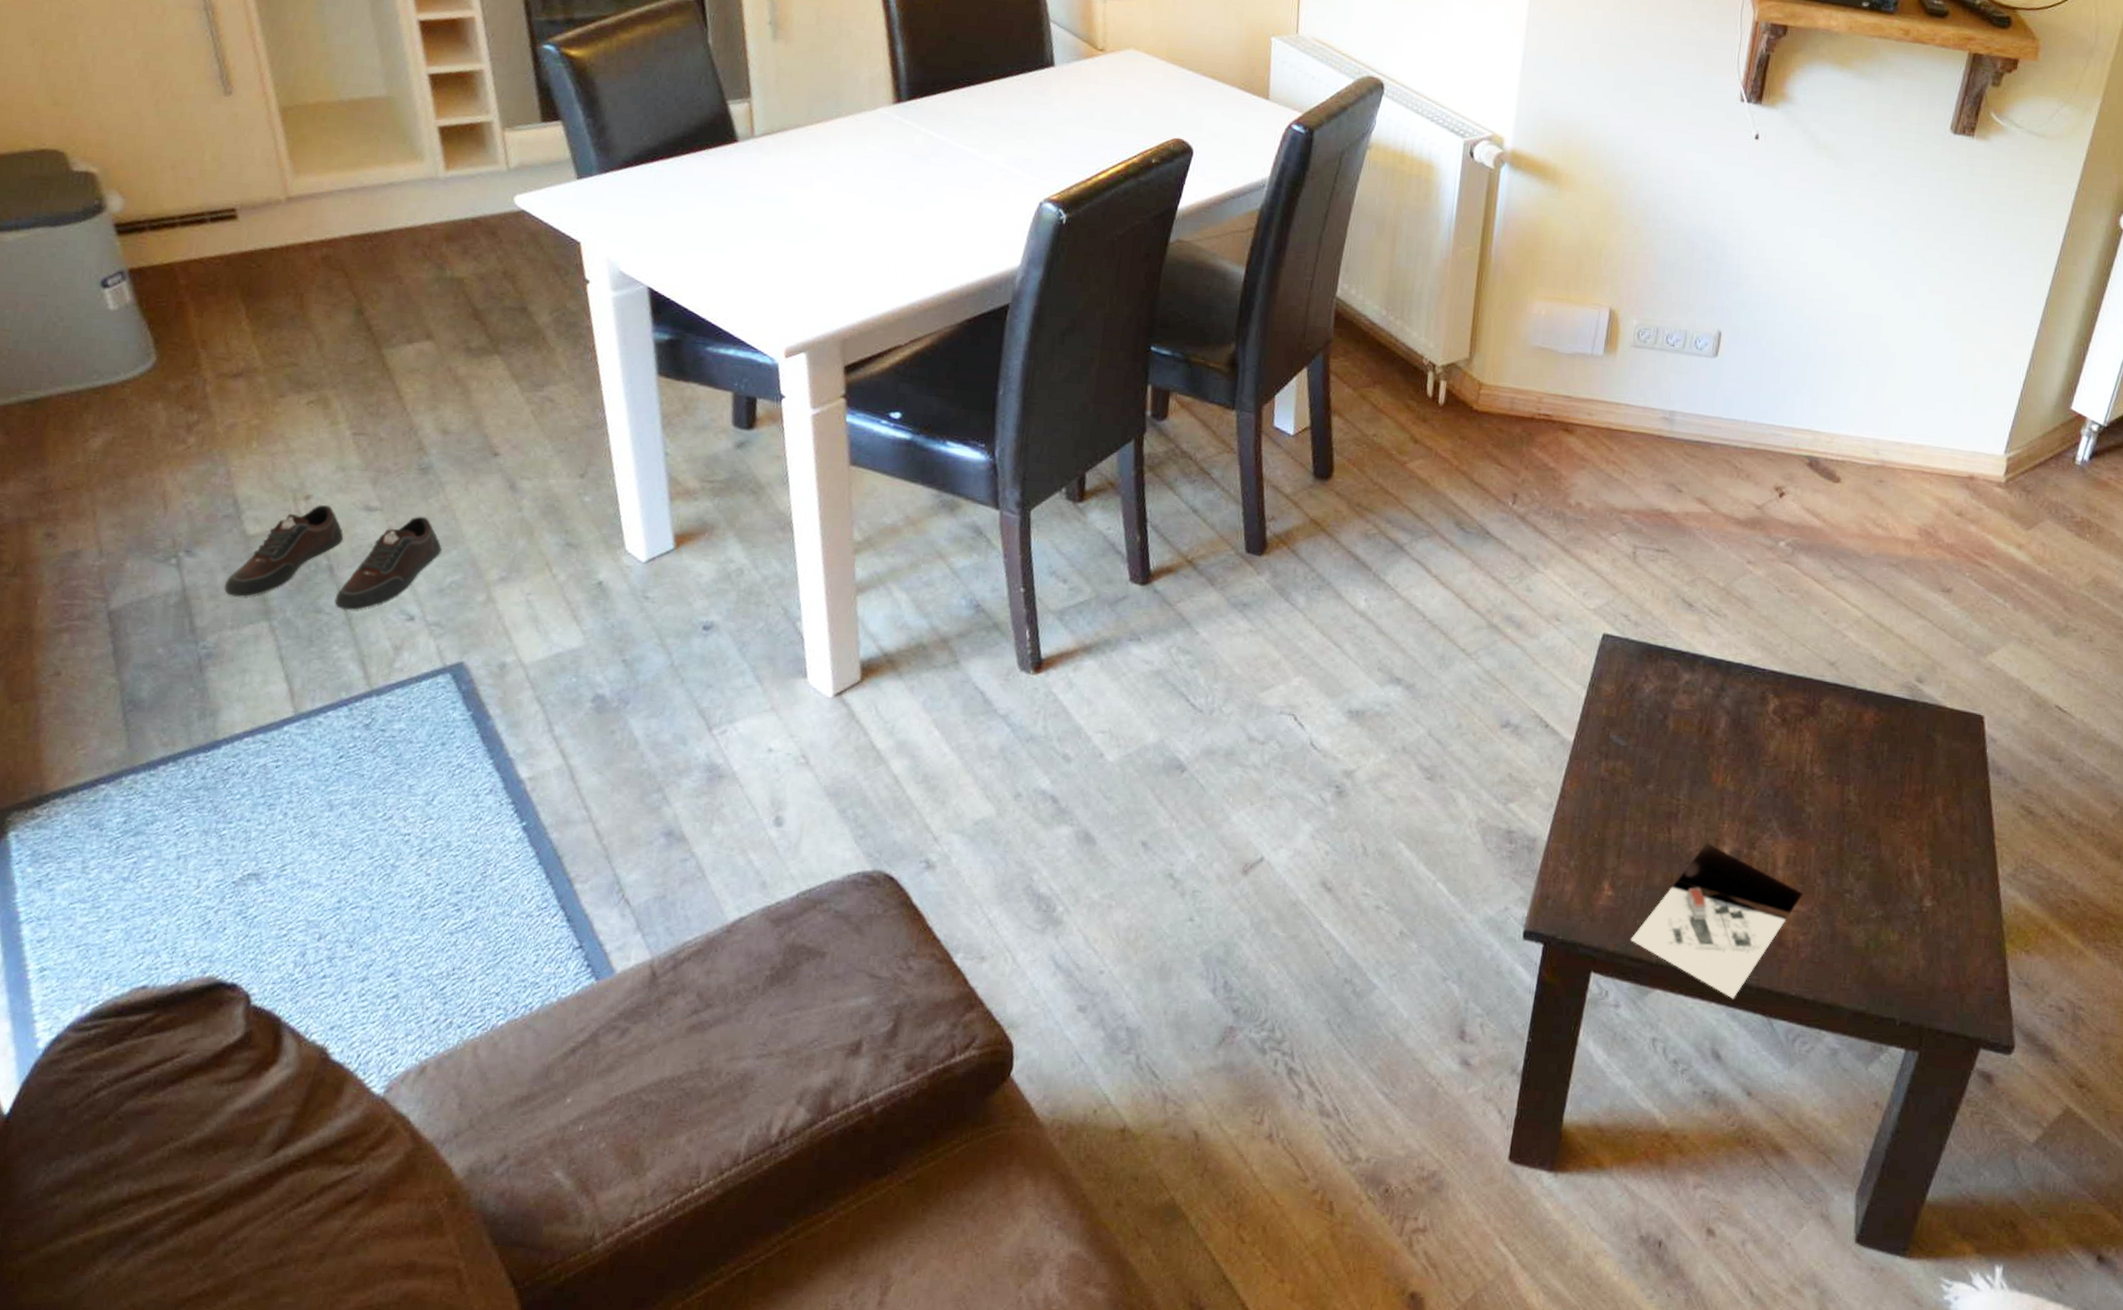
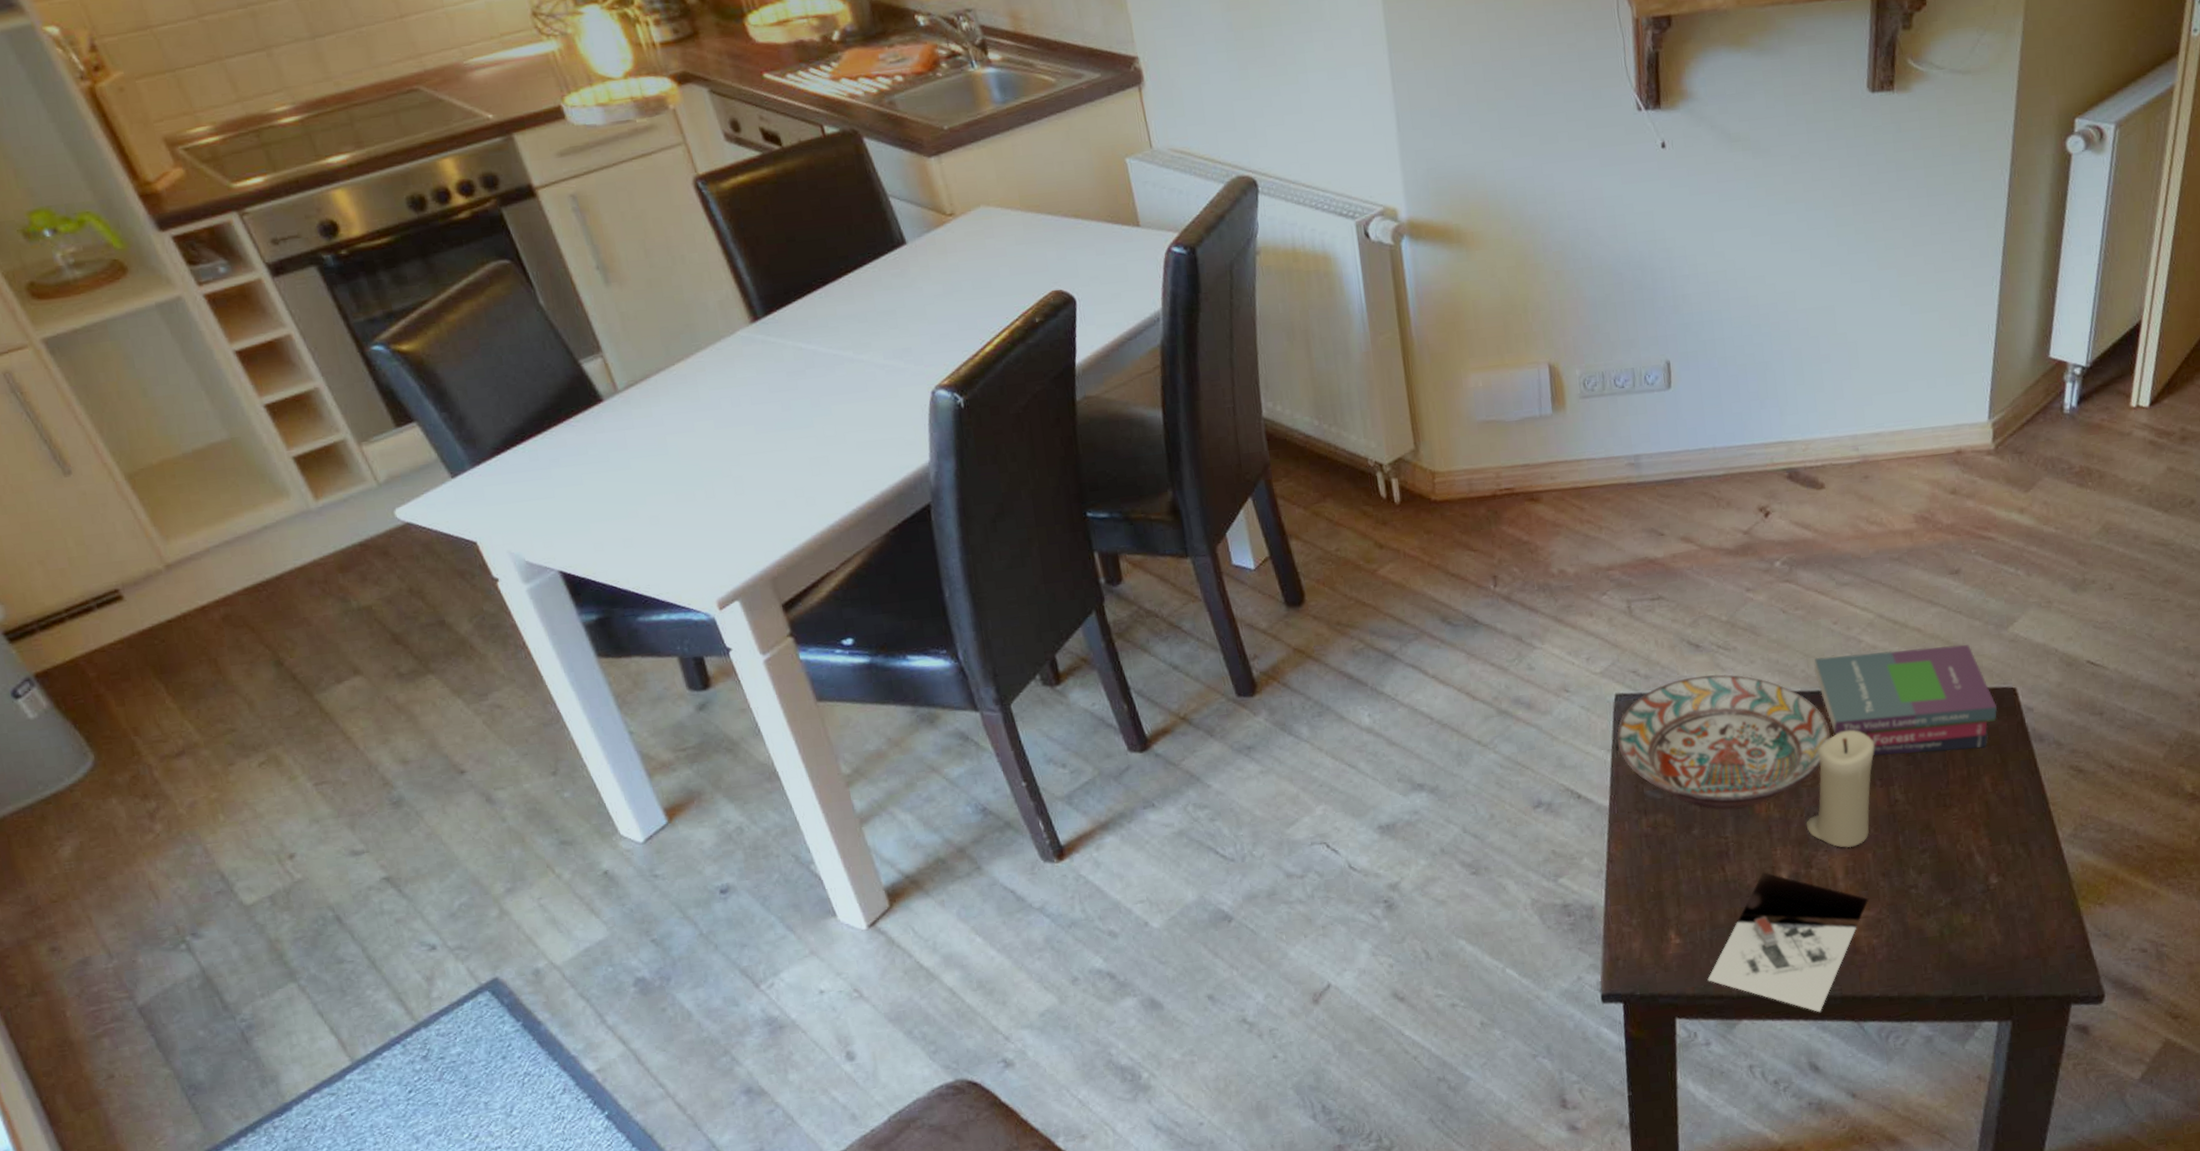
shoe: present [224,504,442,610] -> none [240,848,440,967]
decorative bowl: none [1594,633,1799,775] -> present [1616,674,1831,811]
candle: none [1757,720,1839,838] -> present [1805,730,1875,848]
books: none [1795,642,1963,768] -> present [1813,644,1998,756]

